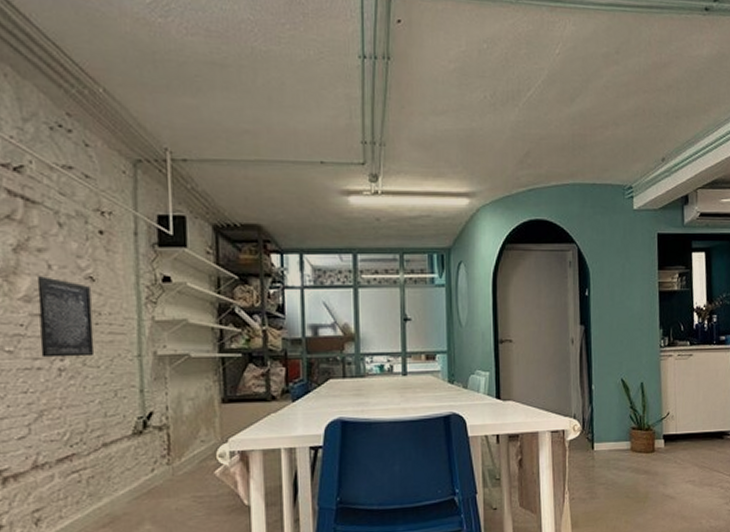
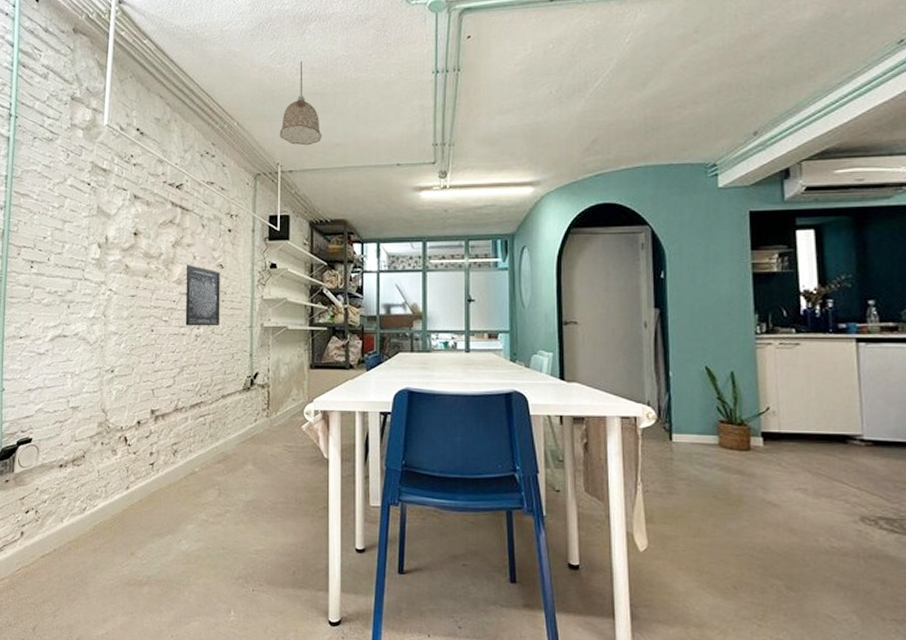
pendant lamp: none [166,18,225,129] -> present [279,61,322,146]

